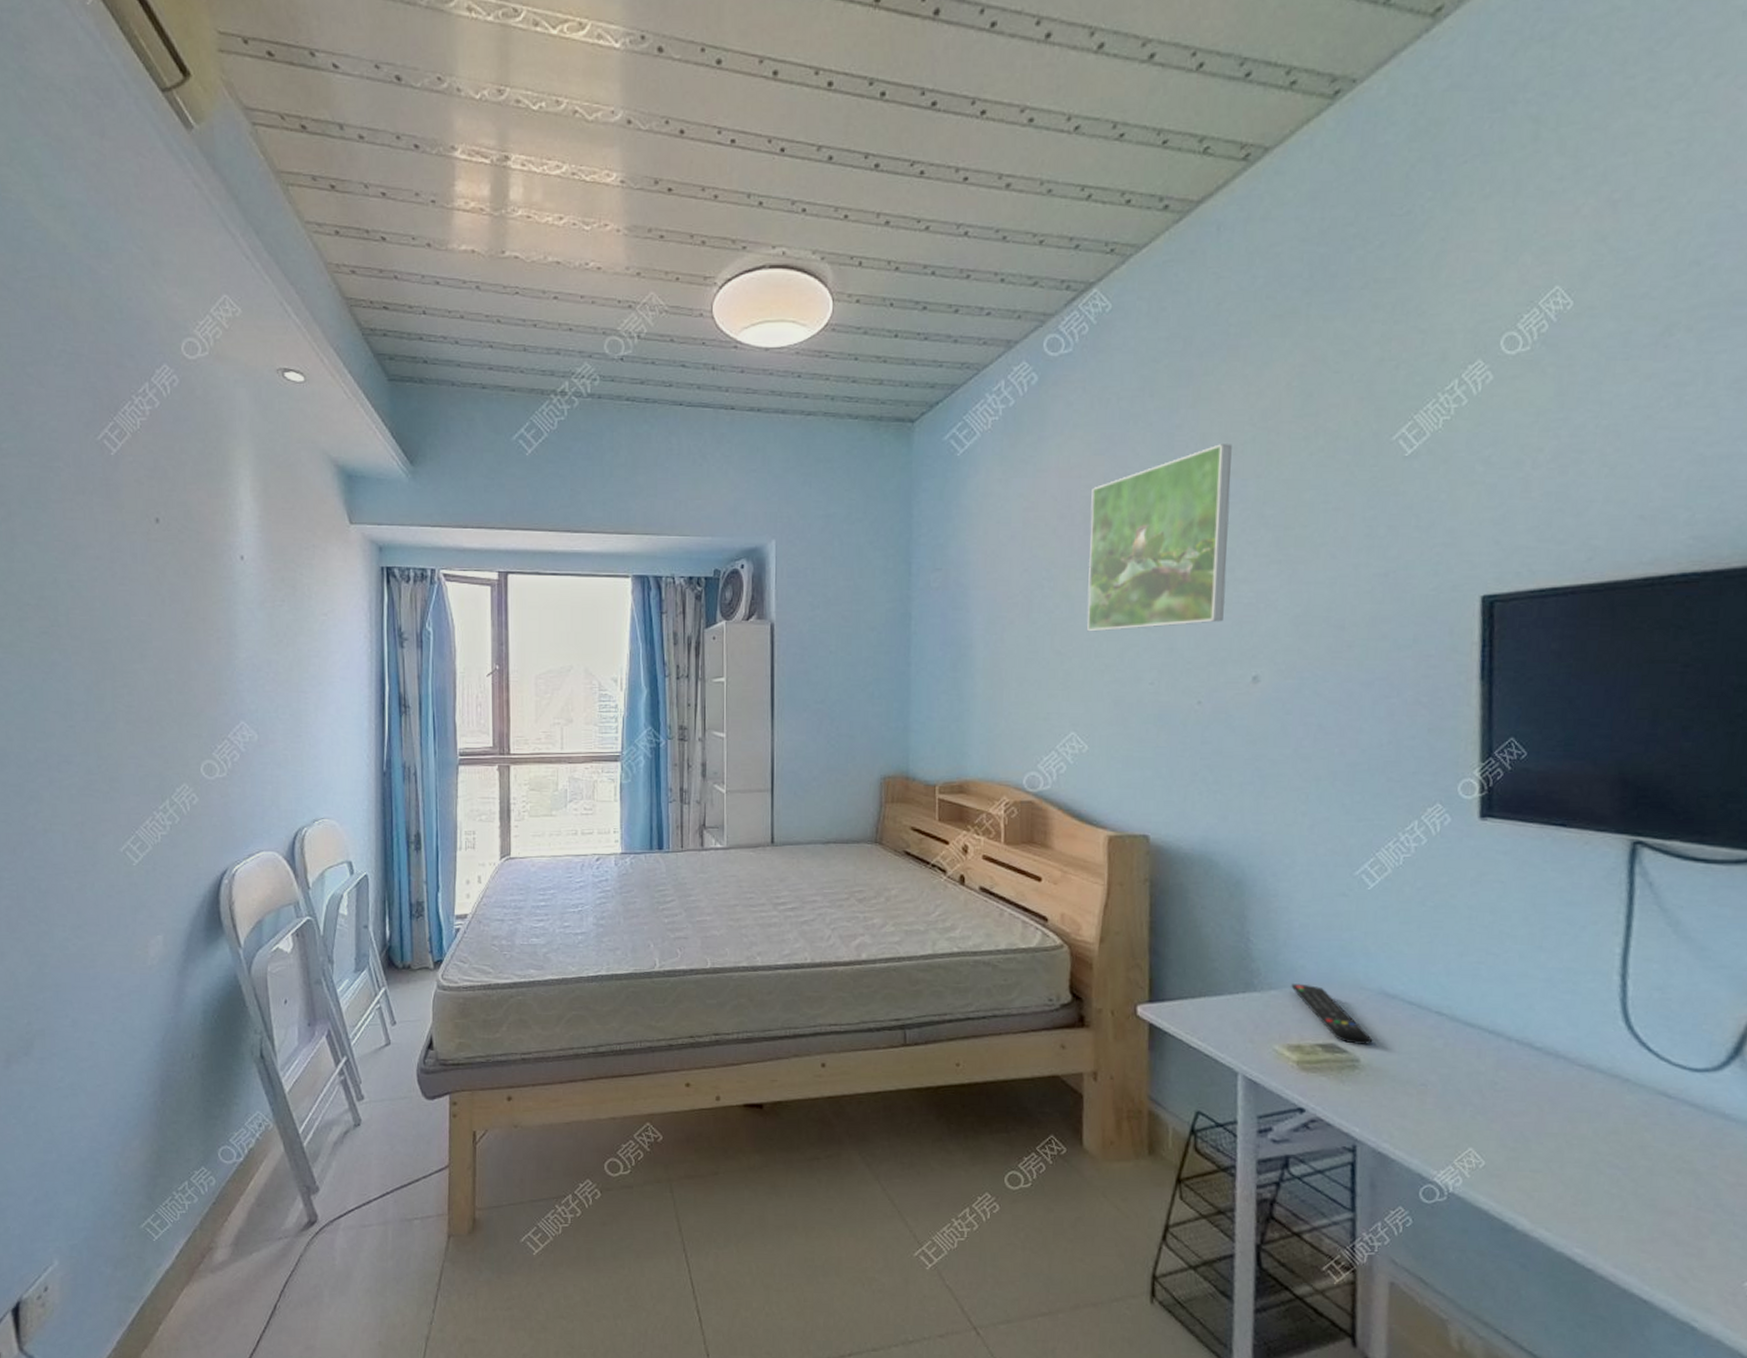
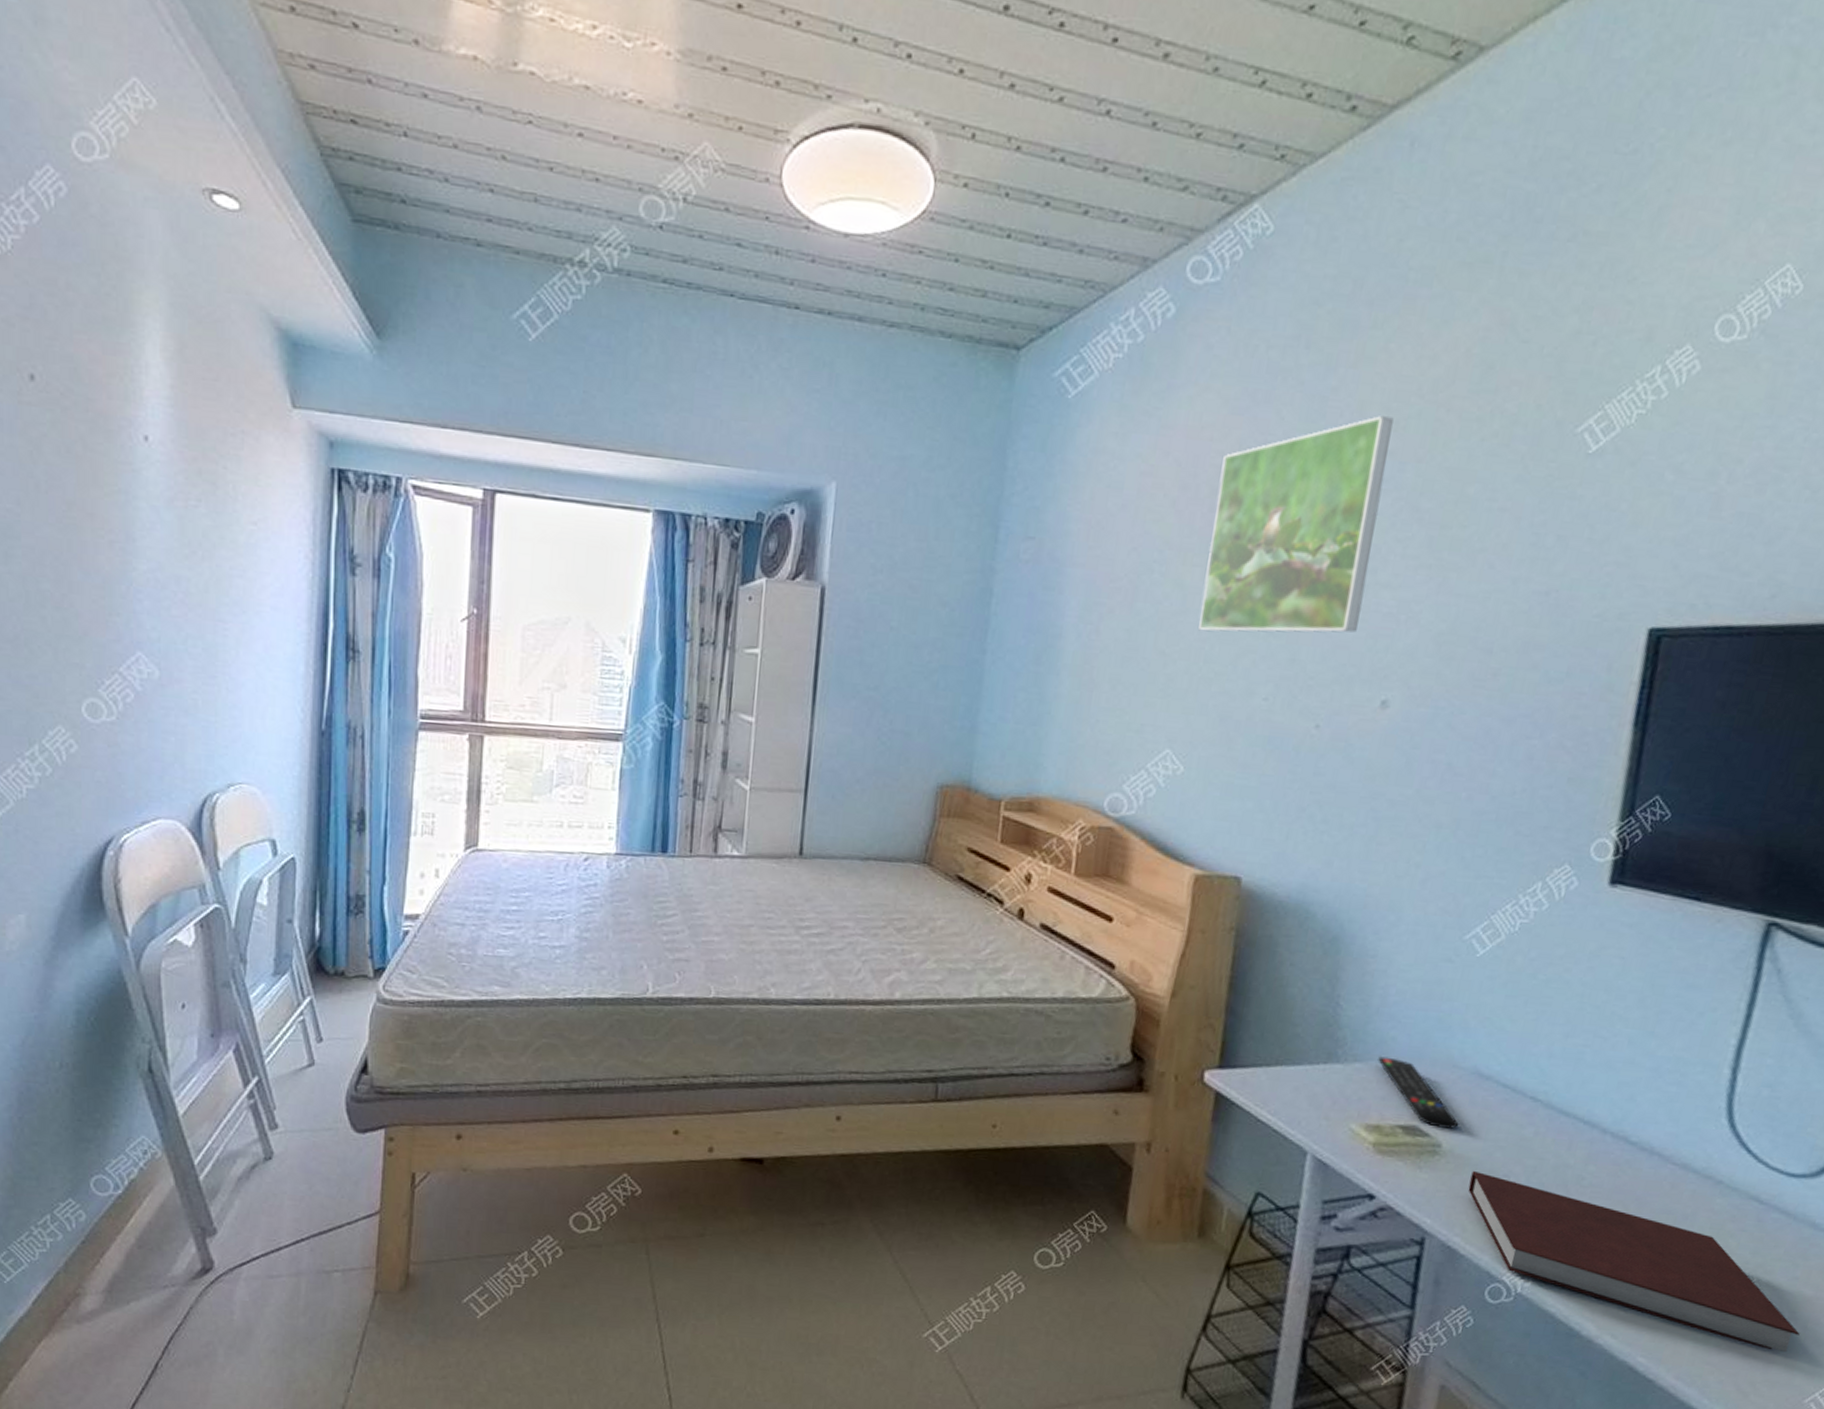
notebook: none [1390,1082,1728,1238] -> present [1468,1171,1800,1353]

